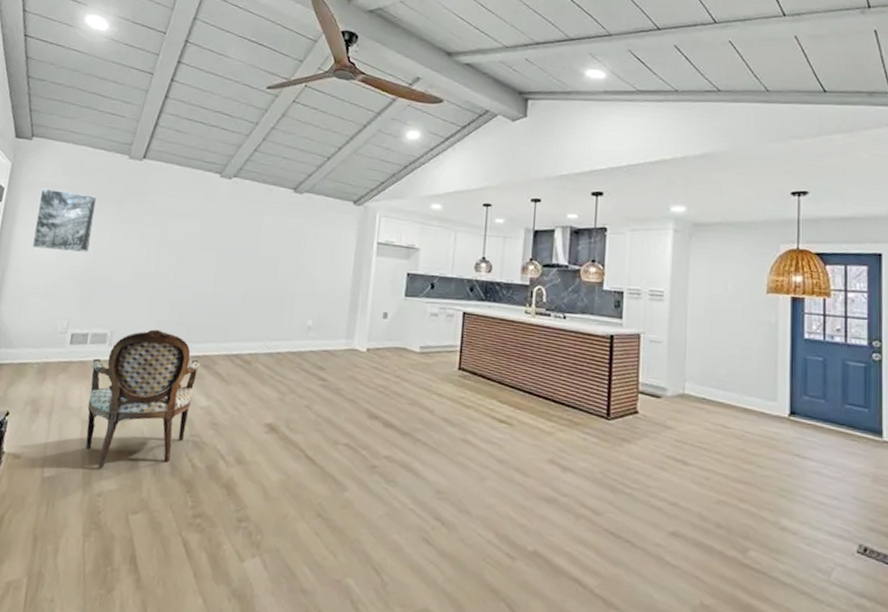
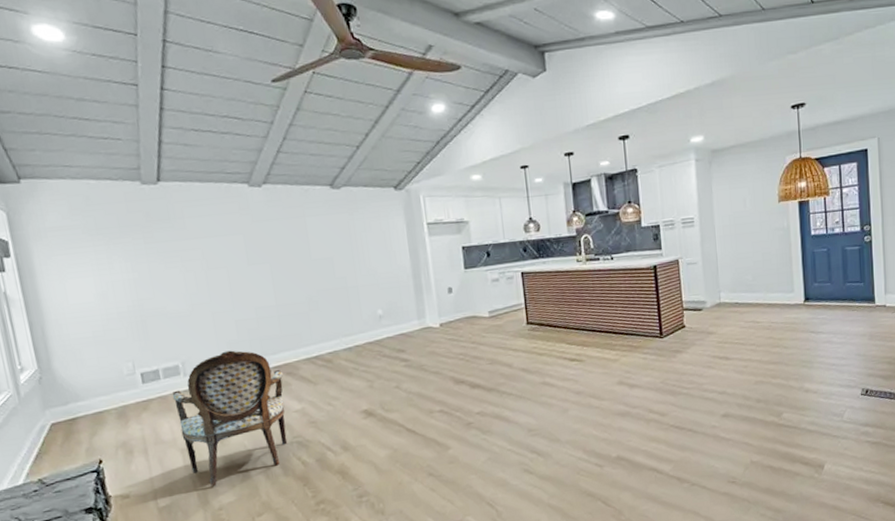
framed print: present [32,188,97,254] -> none [51,231,131,298]

